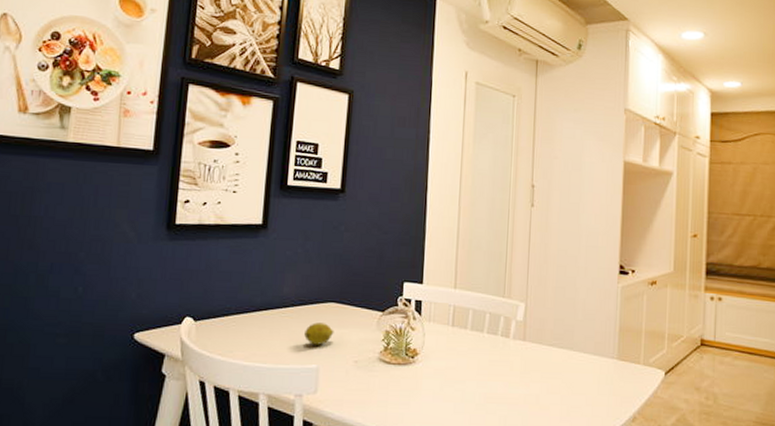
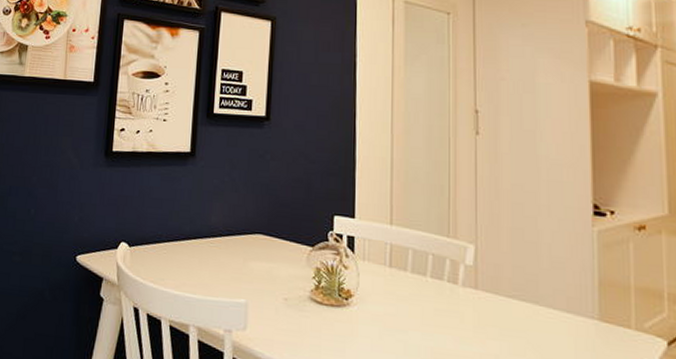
fruit: present [304,322,334,345] -> none [233,254,263,279]

